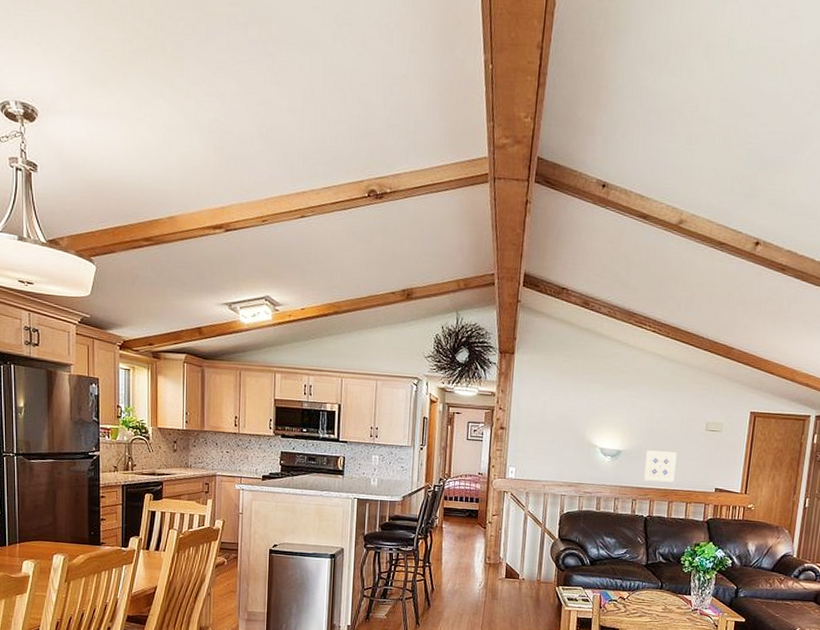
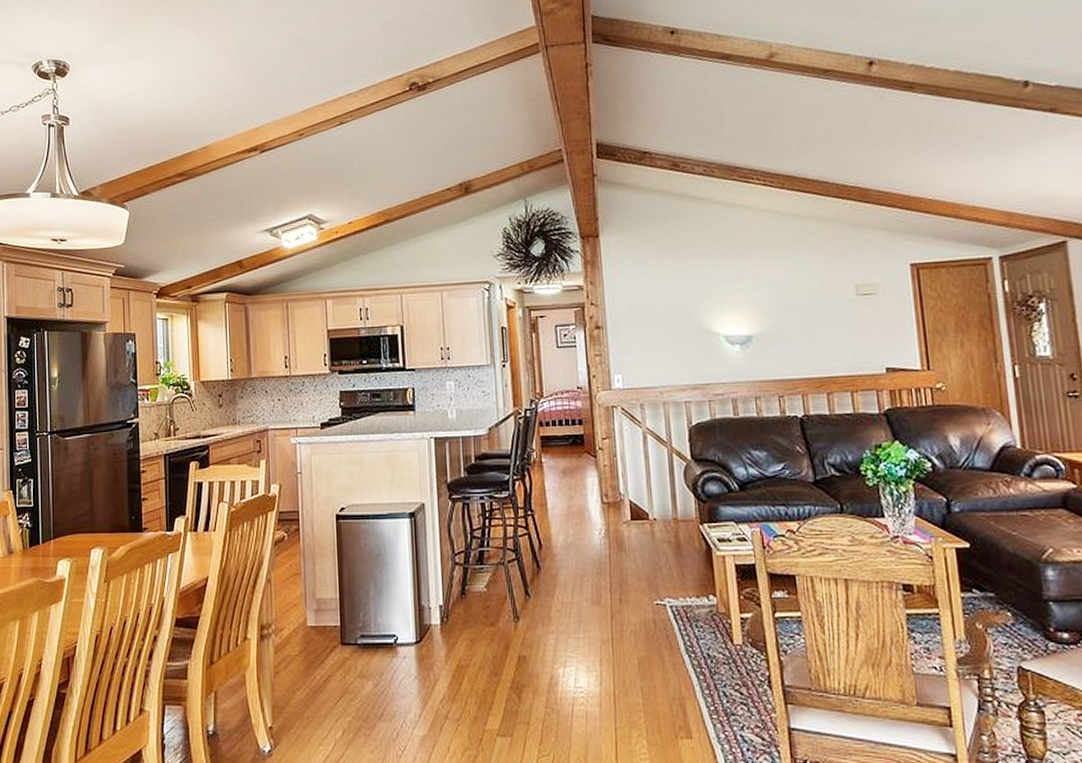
wall art: present [644,450,677,482] -> none [784,328,829,370]

